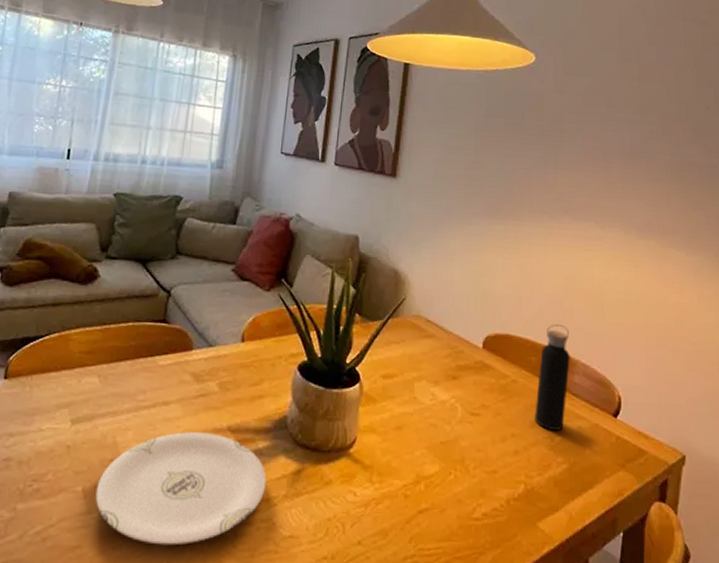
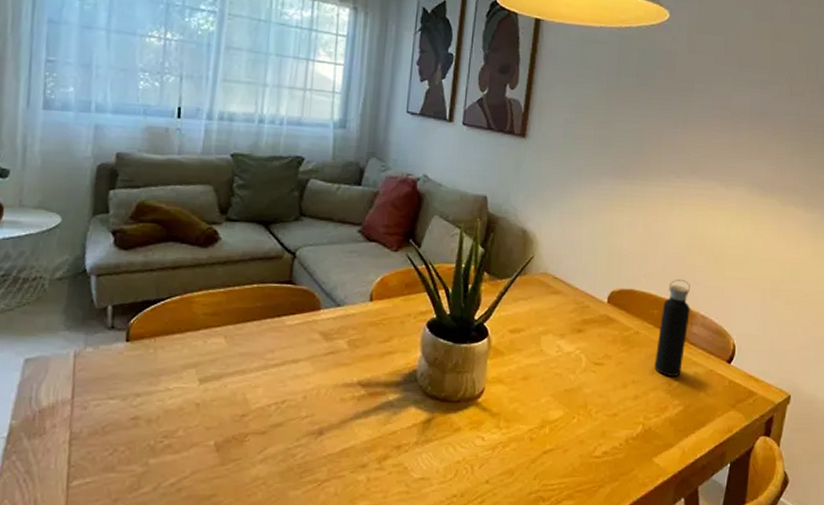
plate: present [95,432,267,546] -> none [228,387,398,491]

